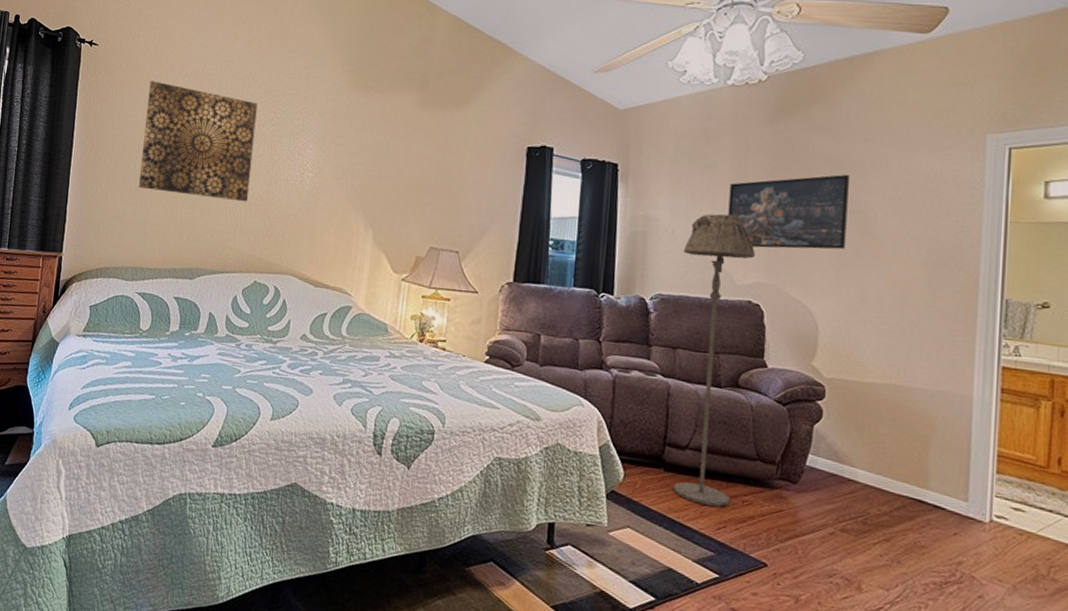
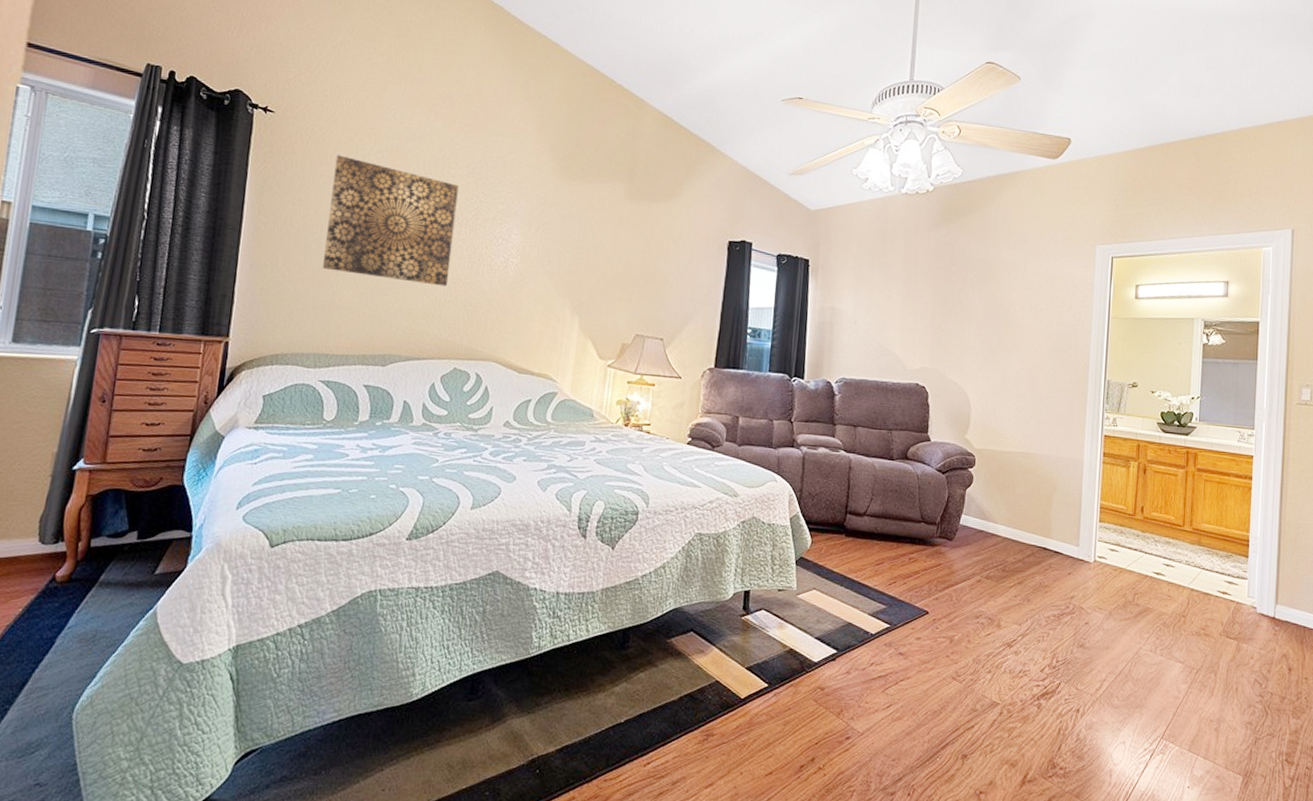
floor lamp: present [673,214,755,507] -> none [853,306,922,565]
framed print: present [728,174,849,250] -> none [901,274,996,339]

